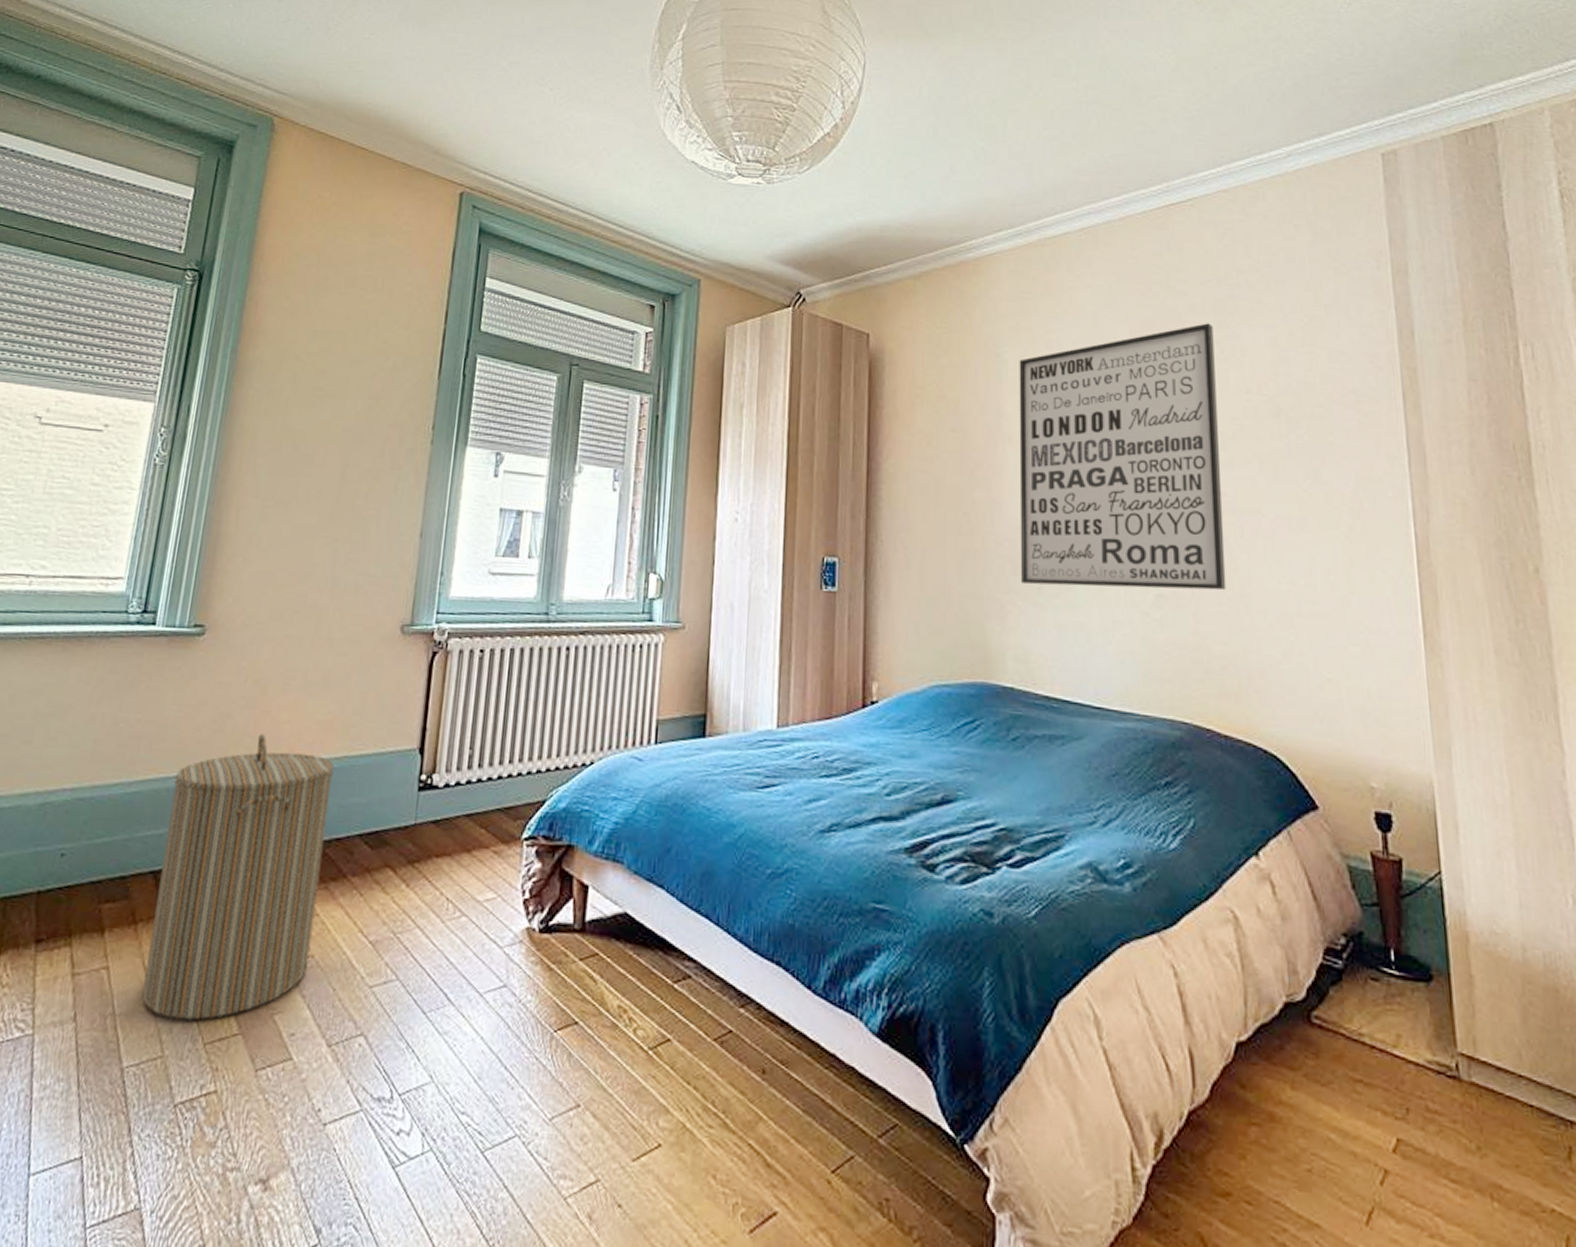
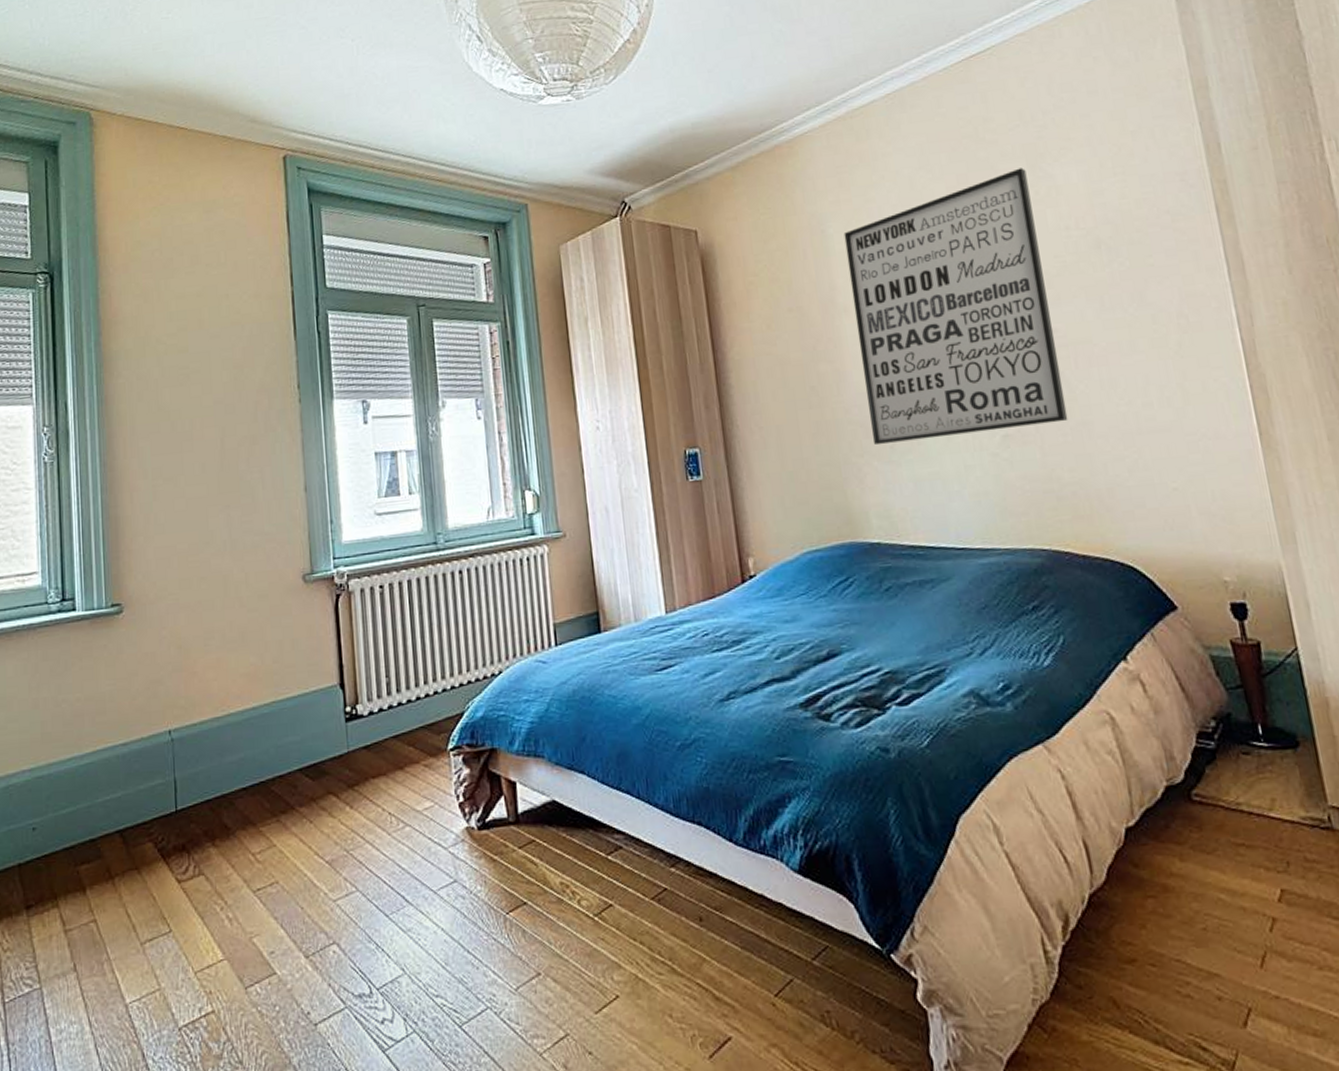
laundry hamper: present [142,734,334,1021] -> none [122,693,275,956]

